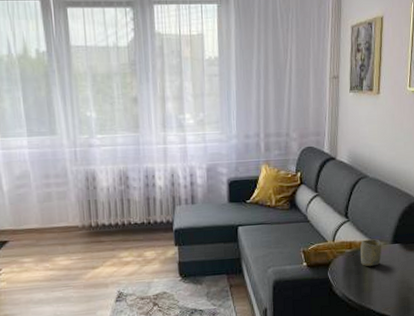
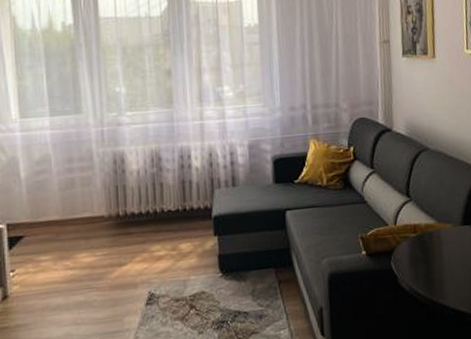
cup: present [360,239,382,267] -> none [426,220,452,254]

